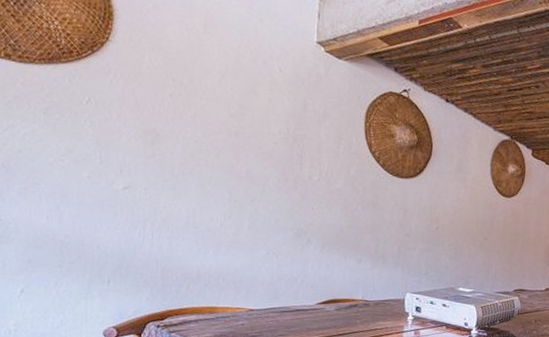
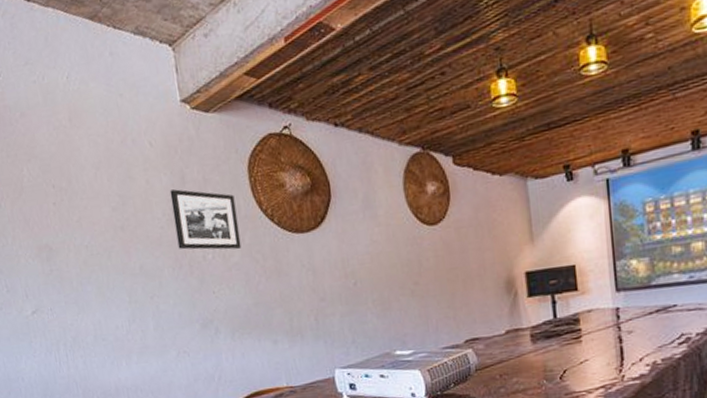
picture frame: none [287,114,349,178] -> present [169,189,242,250]

